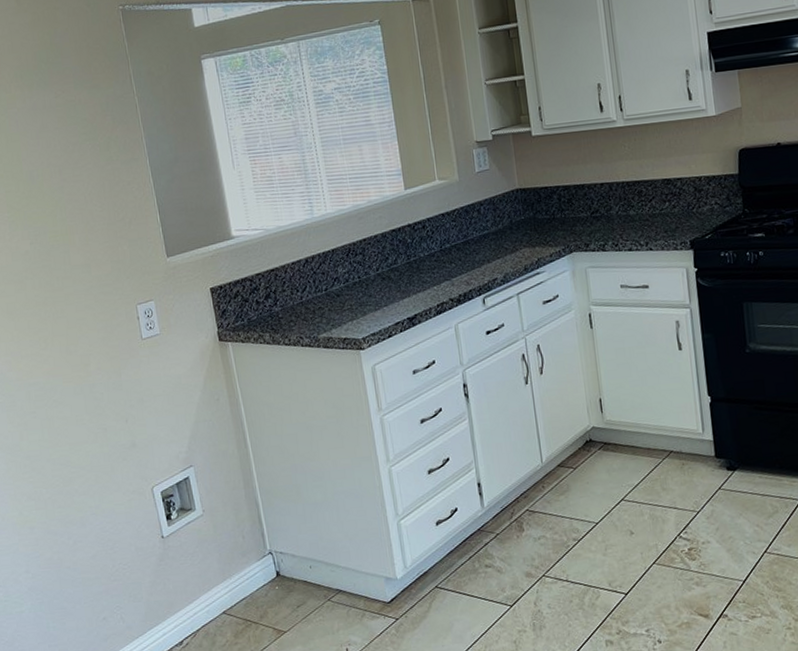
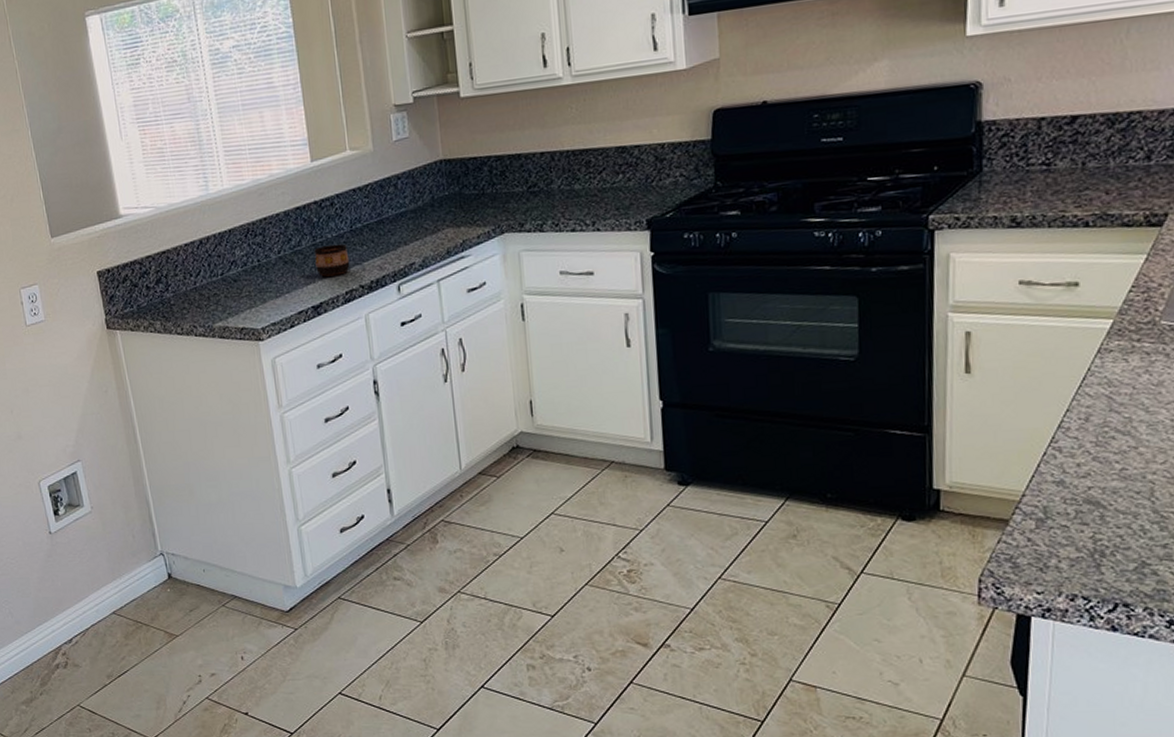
cup: none [409,262,441,291] -> present [314,243,350,277]

